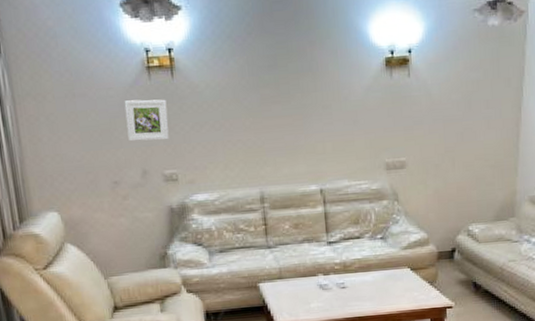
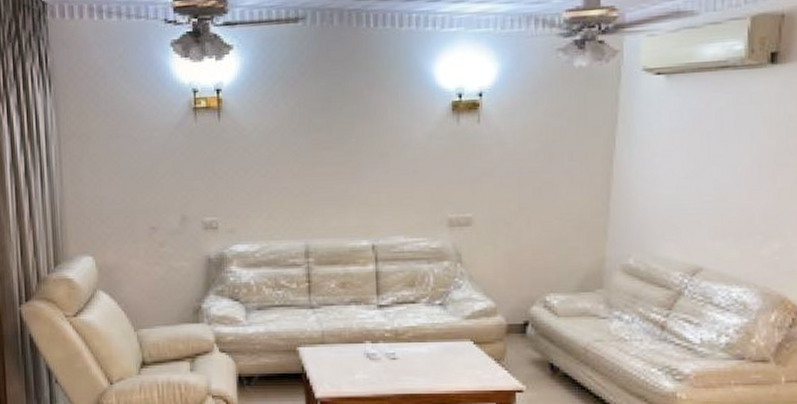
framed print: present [124,99,169,142] -> none [168,142,212,186]

